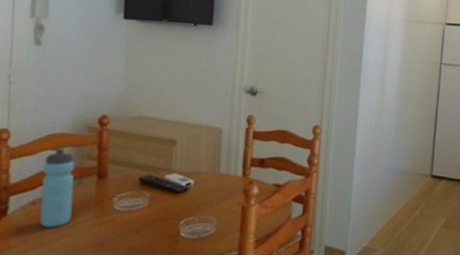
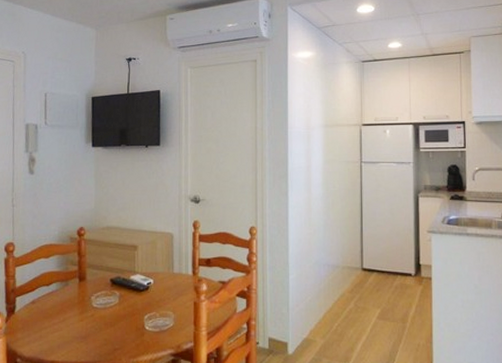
water bottle: present [39,148,75,228] -> none [38,256,62,323]

